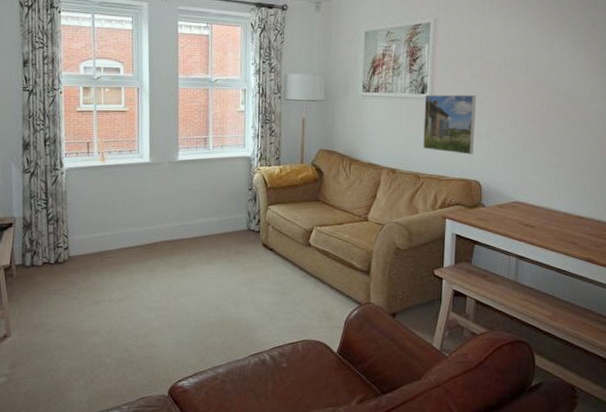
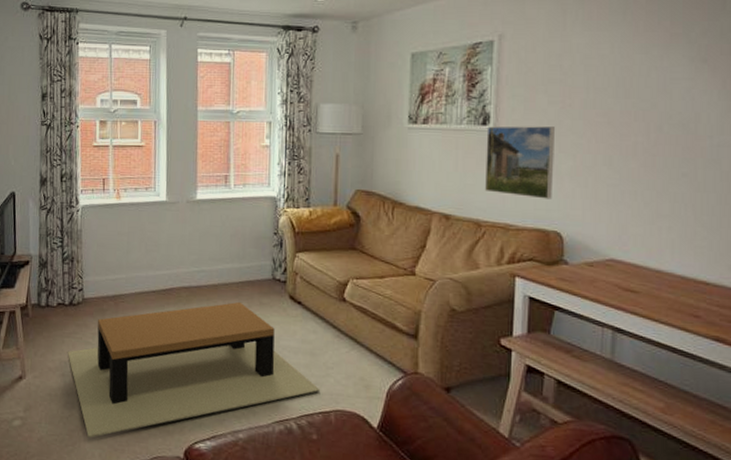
coffee table: none [54,251,290,387] -> present [68,301,321,438]

